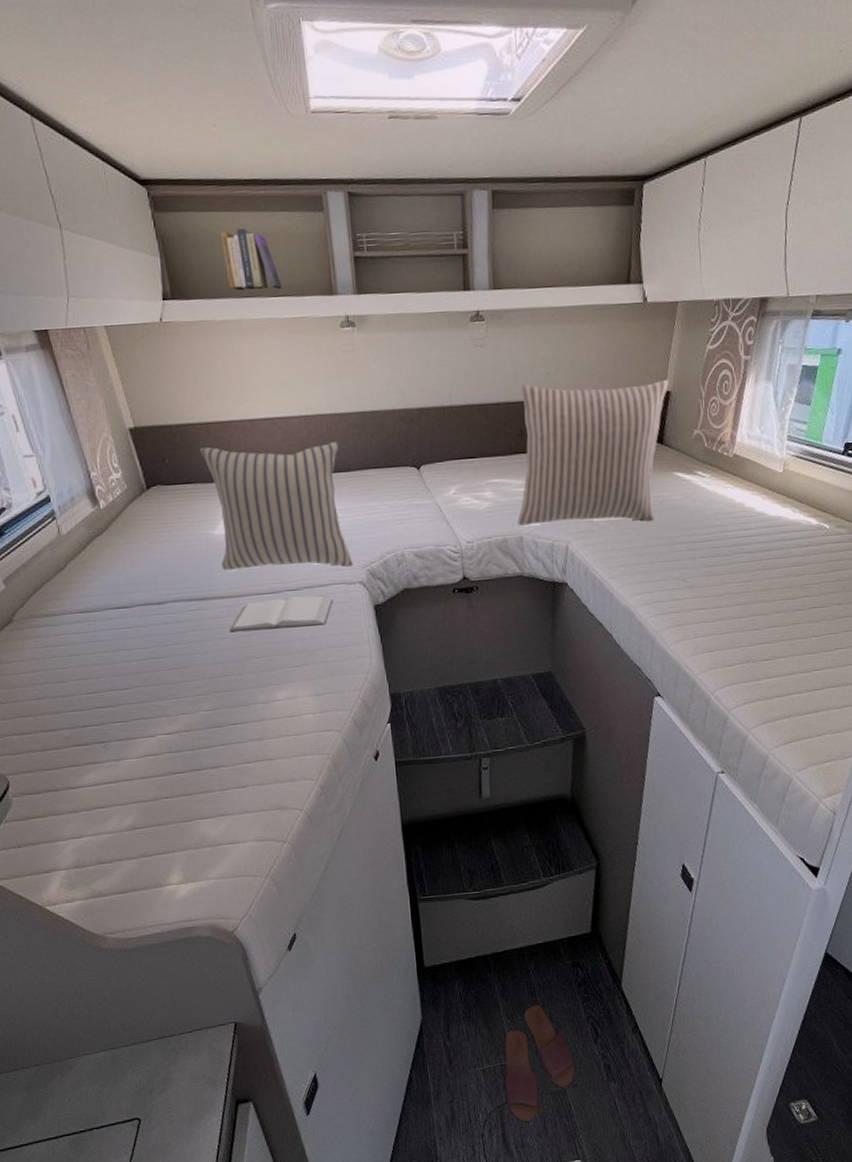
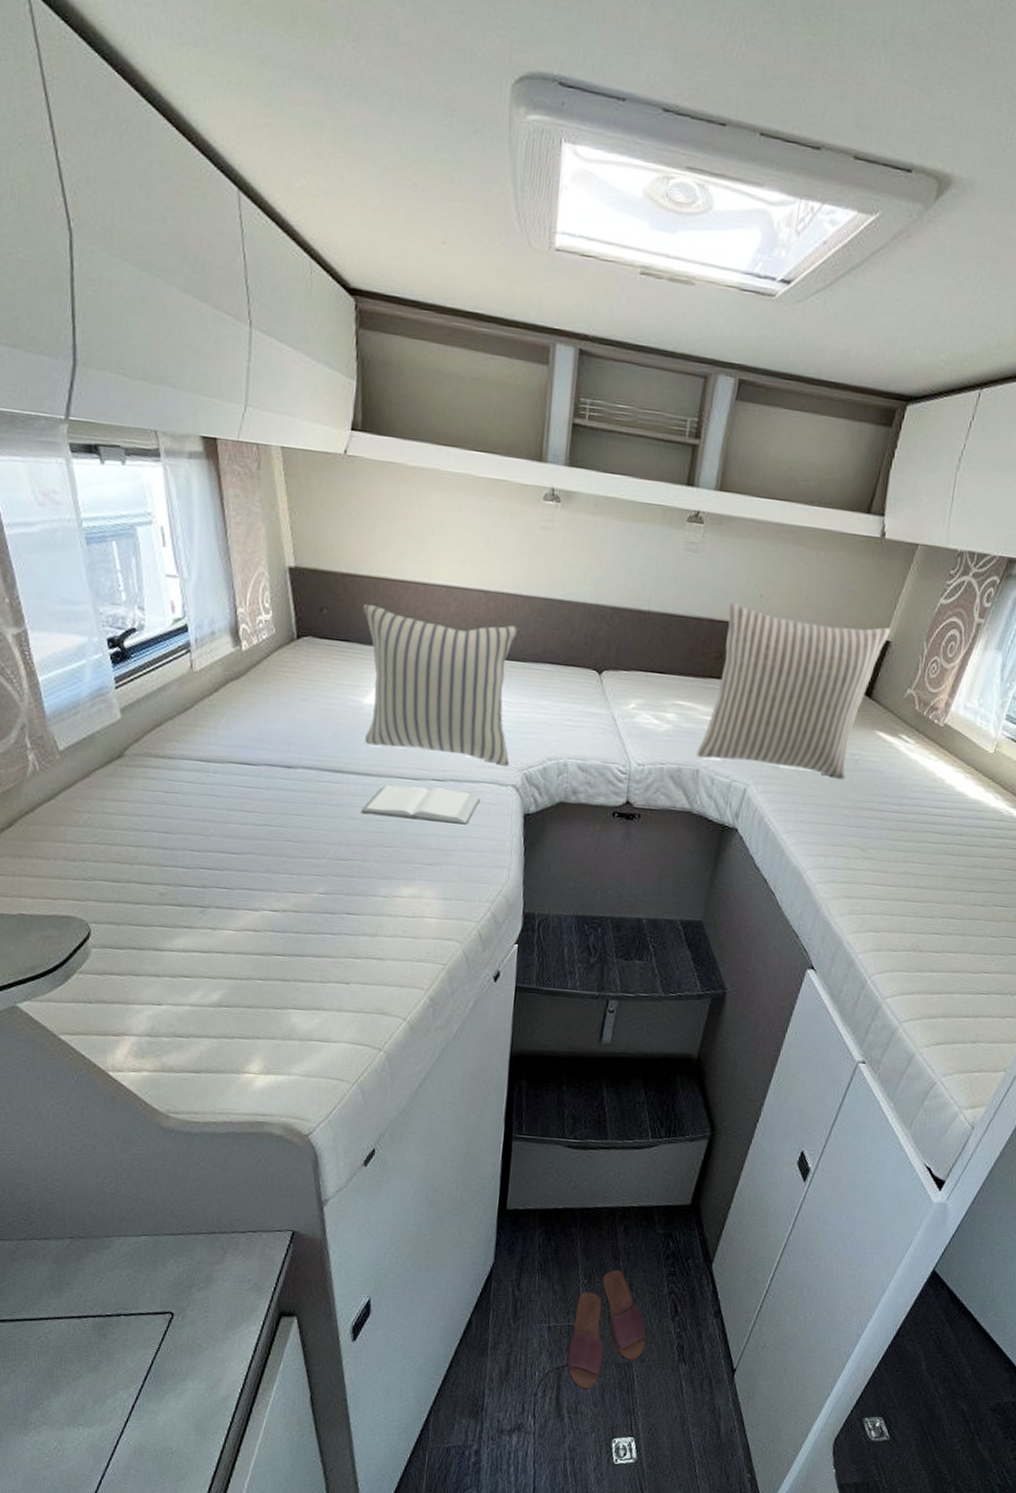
books: present [219,228,282,291] -> none [427,365,487,443]

